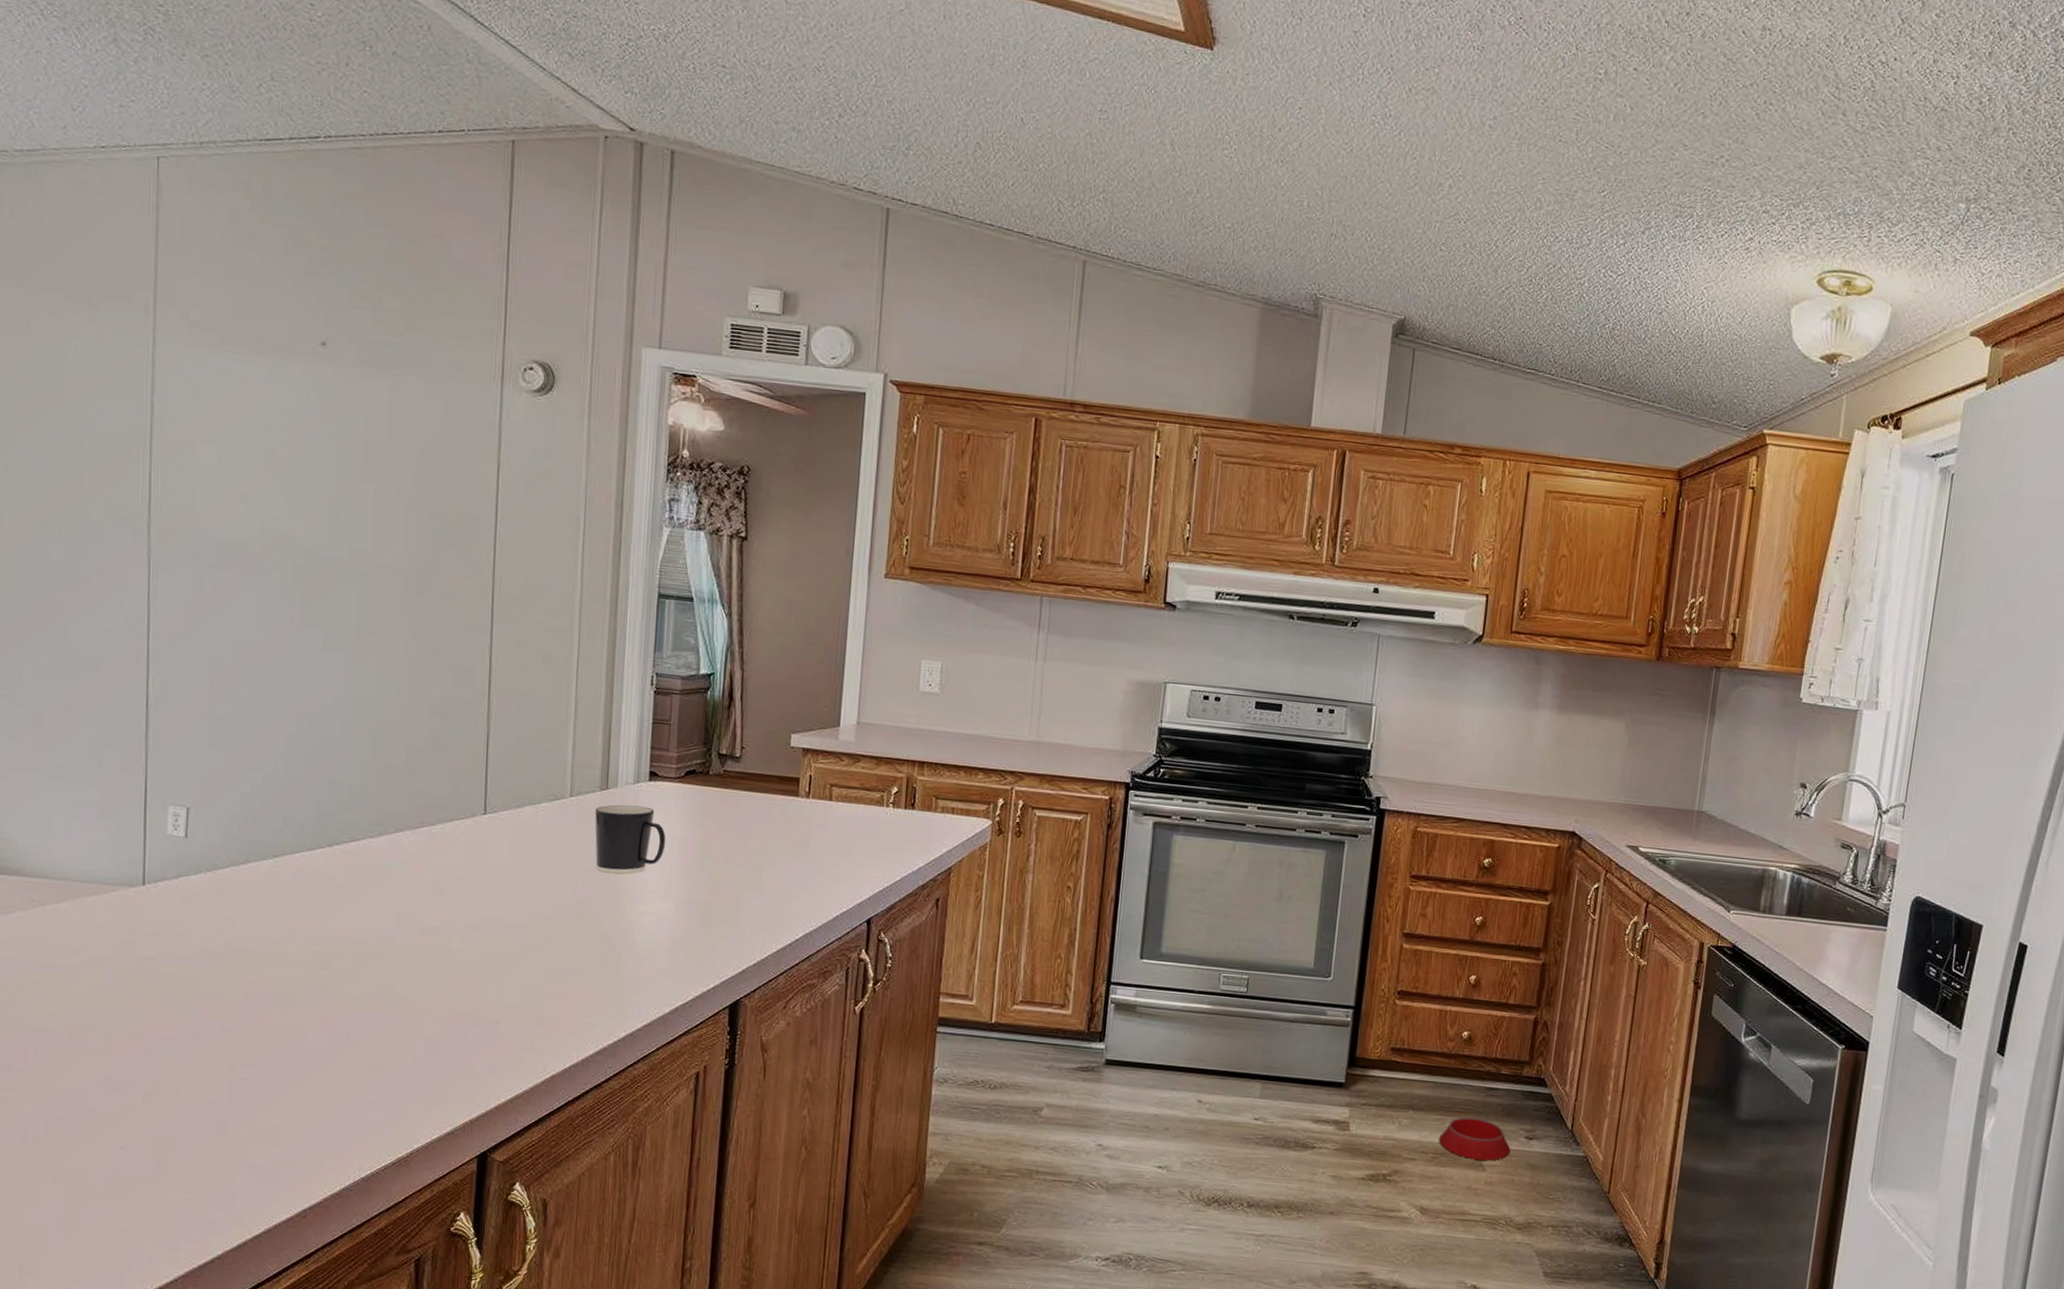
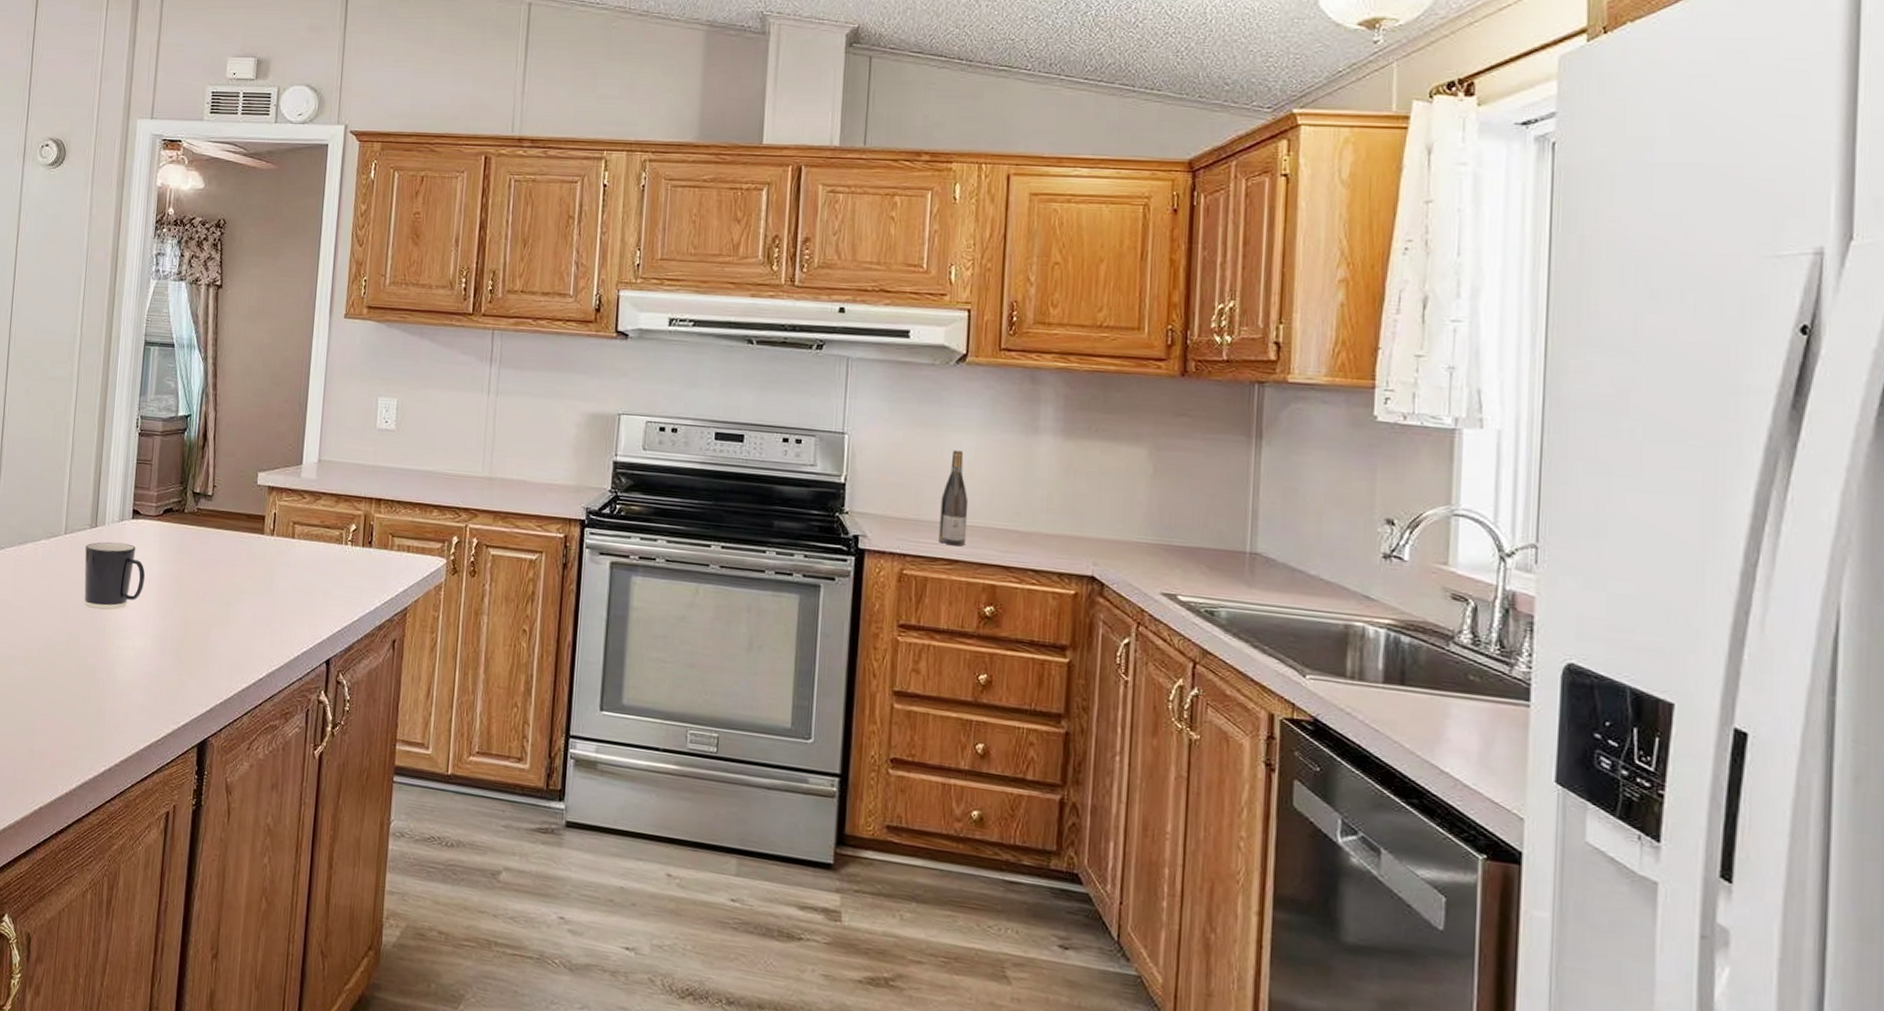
pet bowl: present [1439,1117,1511,1161] -> none [950,915,1041,972]
wine bottle: none [1449,721,1477,807] -> present [939,450,969,546]

